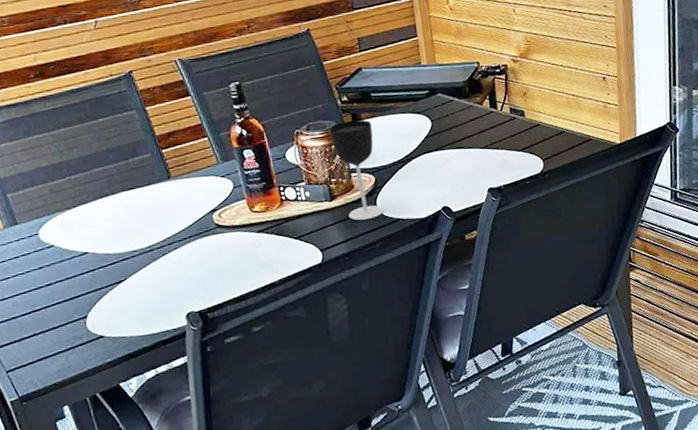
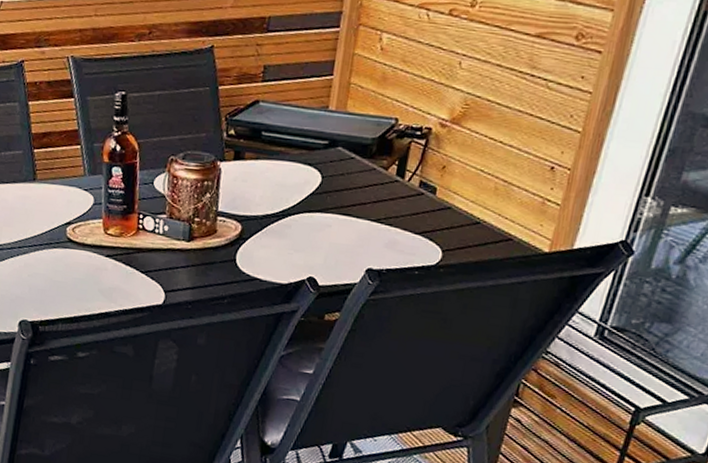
wine glass: present [329,120,384,221] -> none [203,158,254,271]

